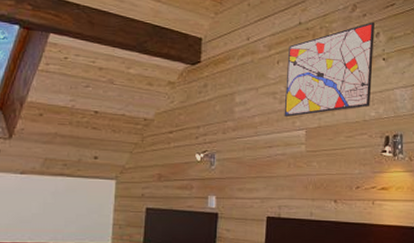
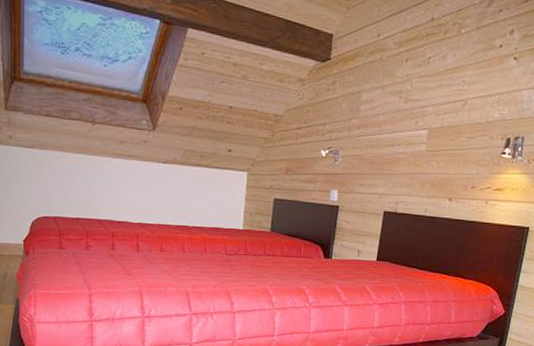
wall art: present [284,22,374,118] -> none [408,18,510,117]

